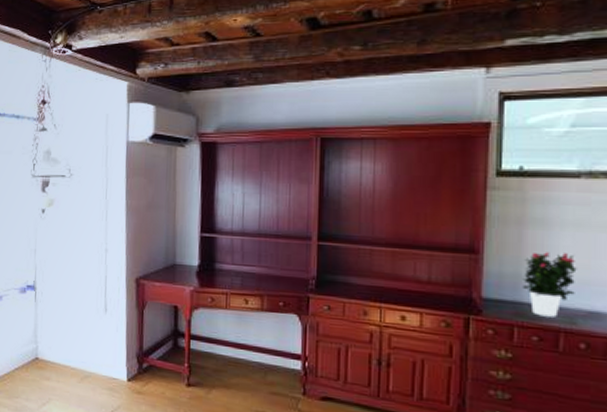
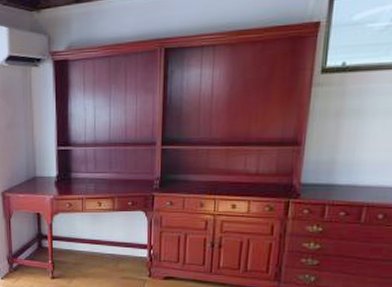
potted flower: present [523,252,577,317] -> none [336,139,383,195]

